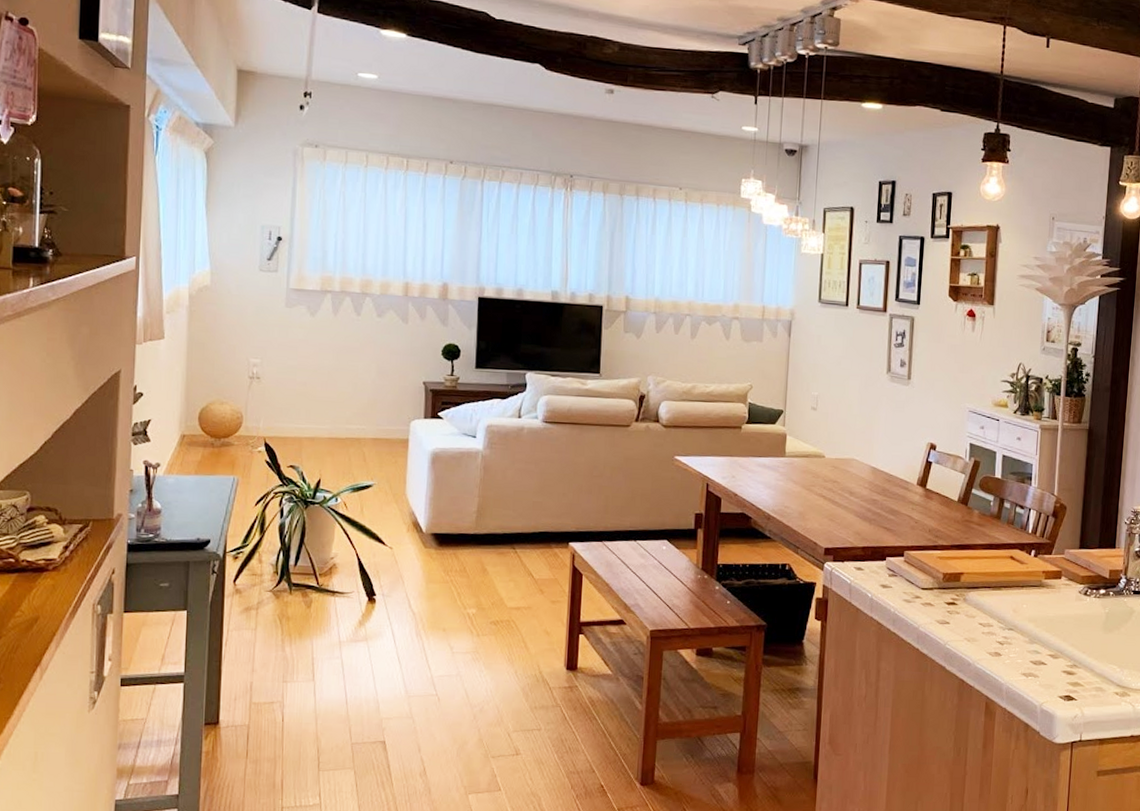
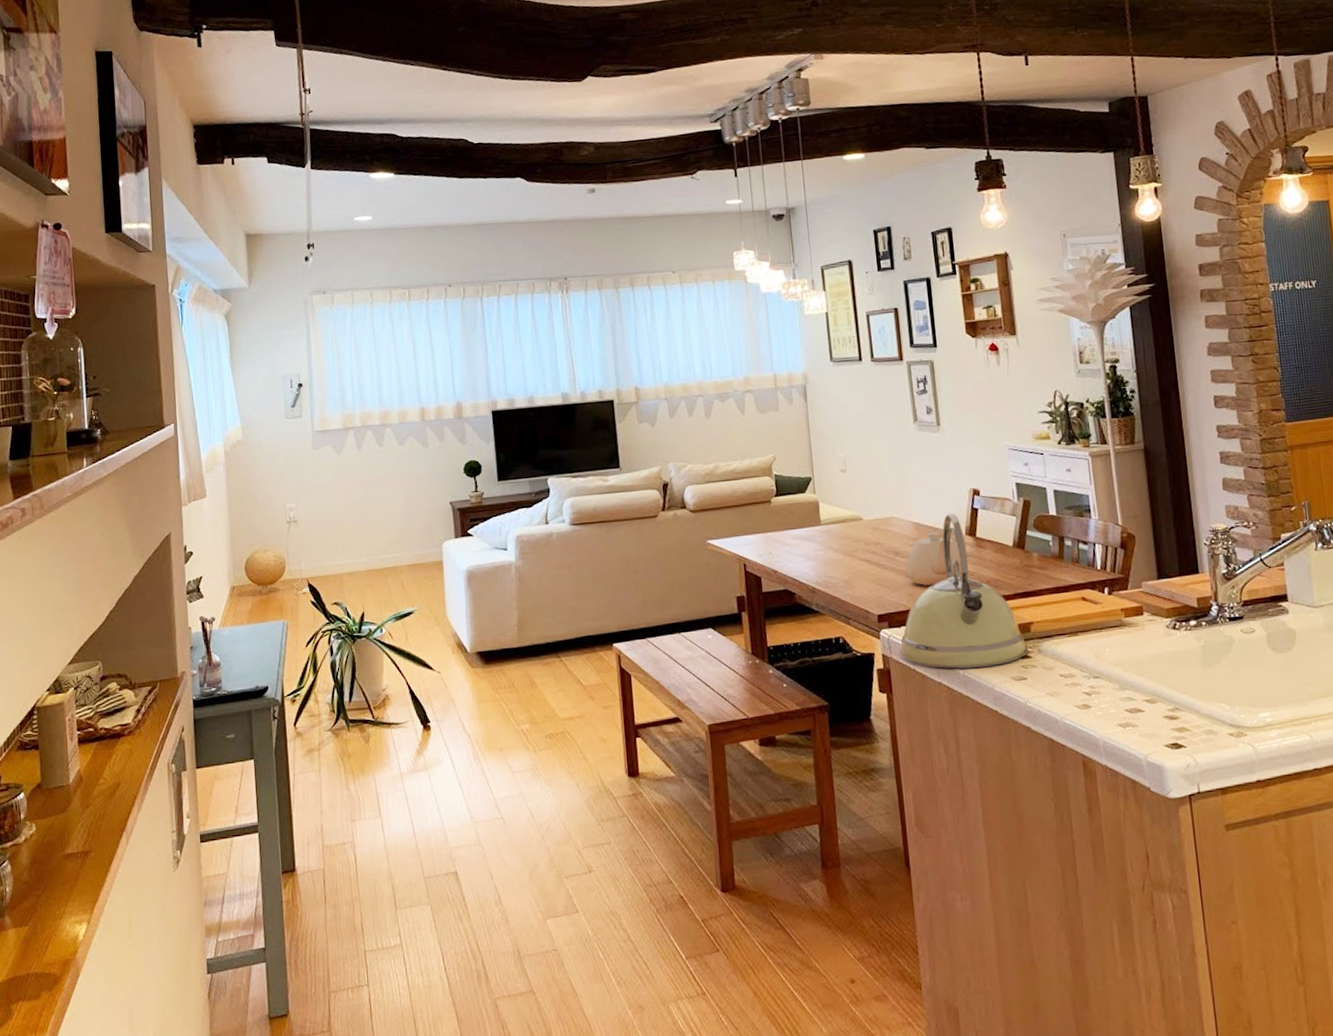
kettle: none [839,463,955,608] -> present [900,514,1028,669]
teapot: none [857,478,909,528] -> present [906,531,962,587]

